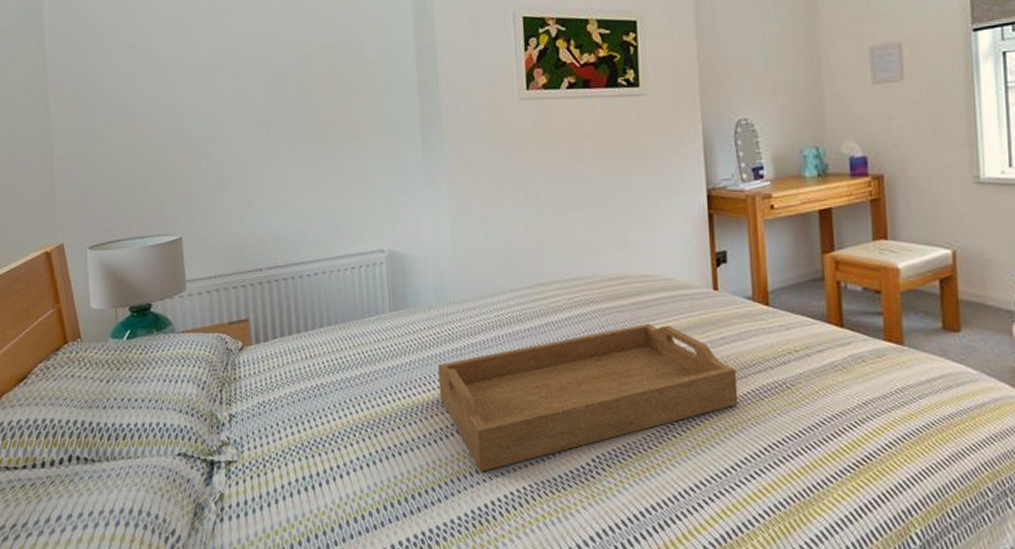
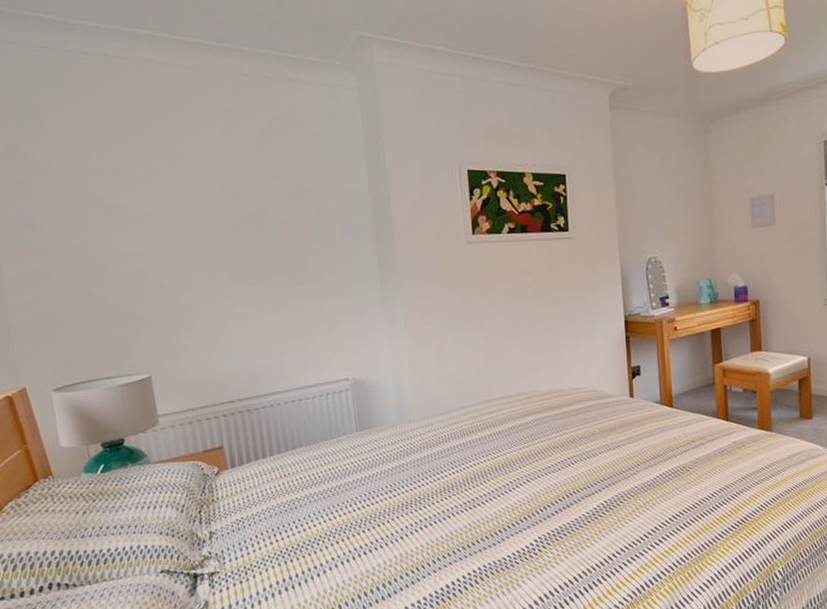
serving tray: present [438,324,739,472] -> none [402,428,650,559]

